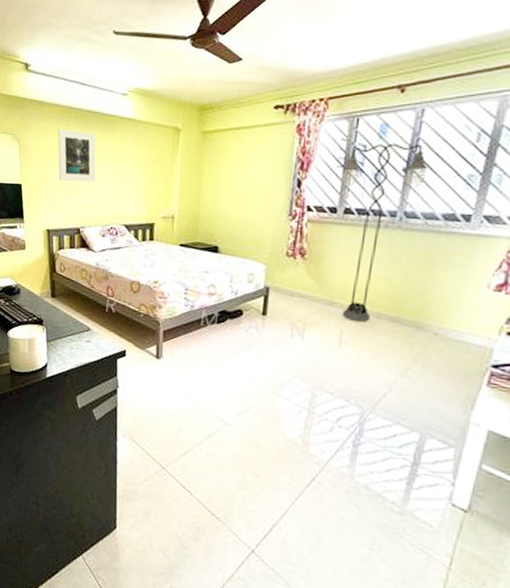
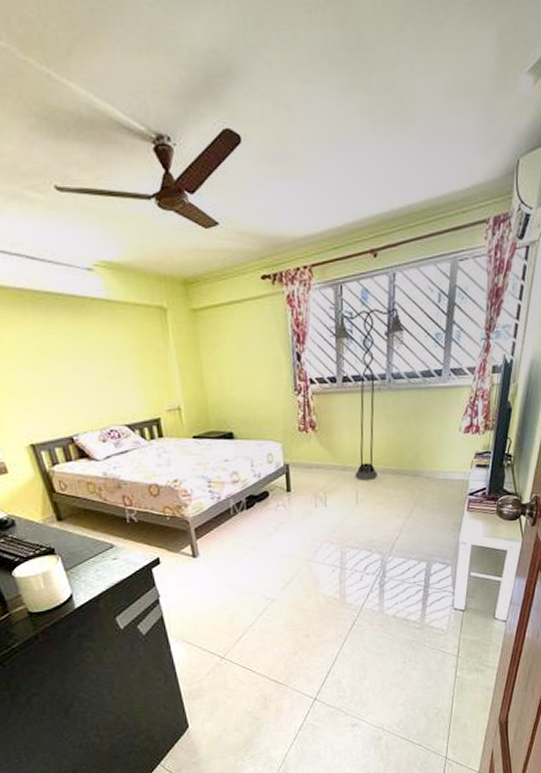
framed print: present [57,129,96,182] -> none [11,318,78,383]

